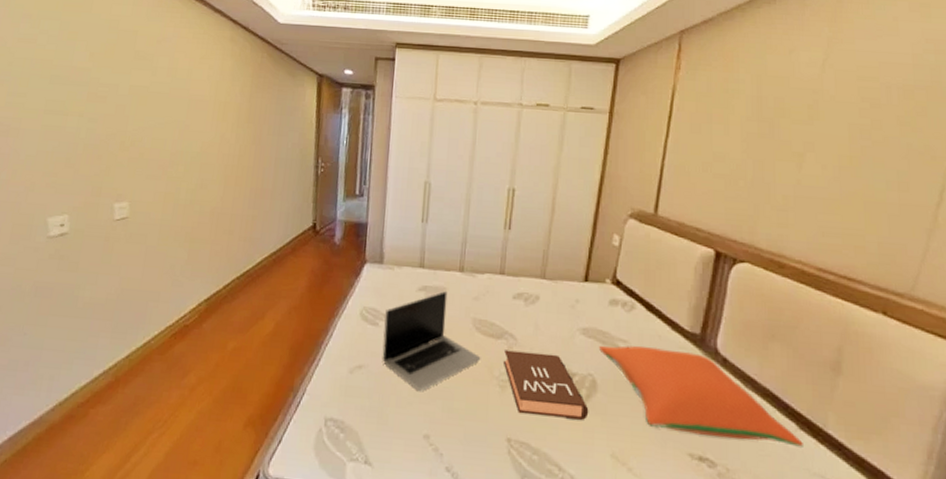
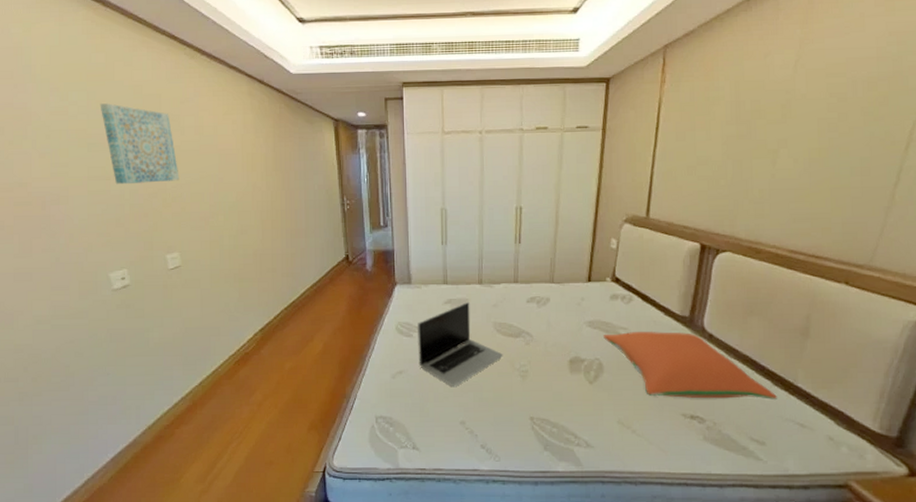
wall art: none [71,35,143,124] -> present [100,103,179,185]
book: present [504,350,589,420] -> none [523,345,598,397]

